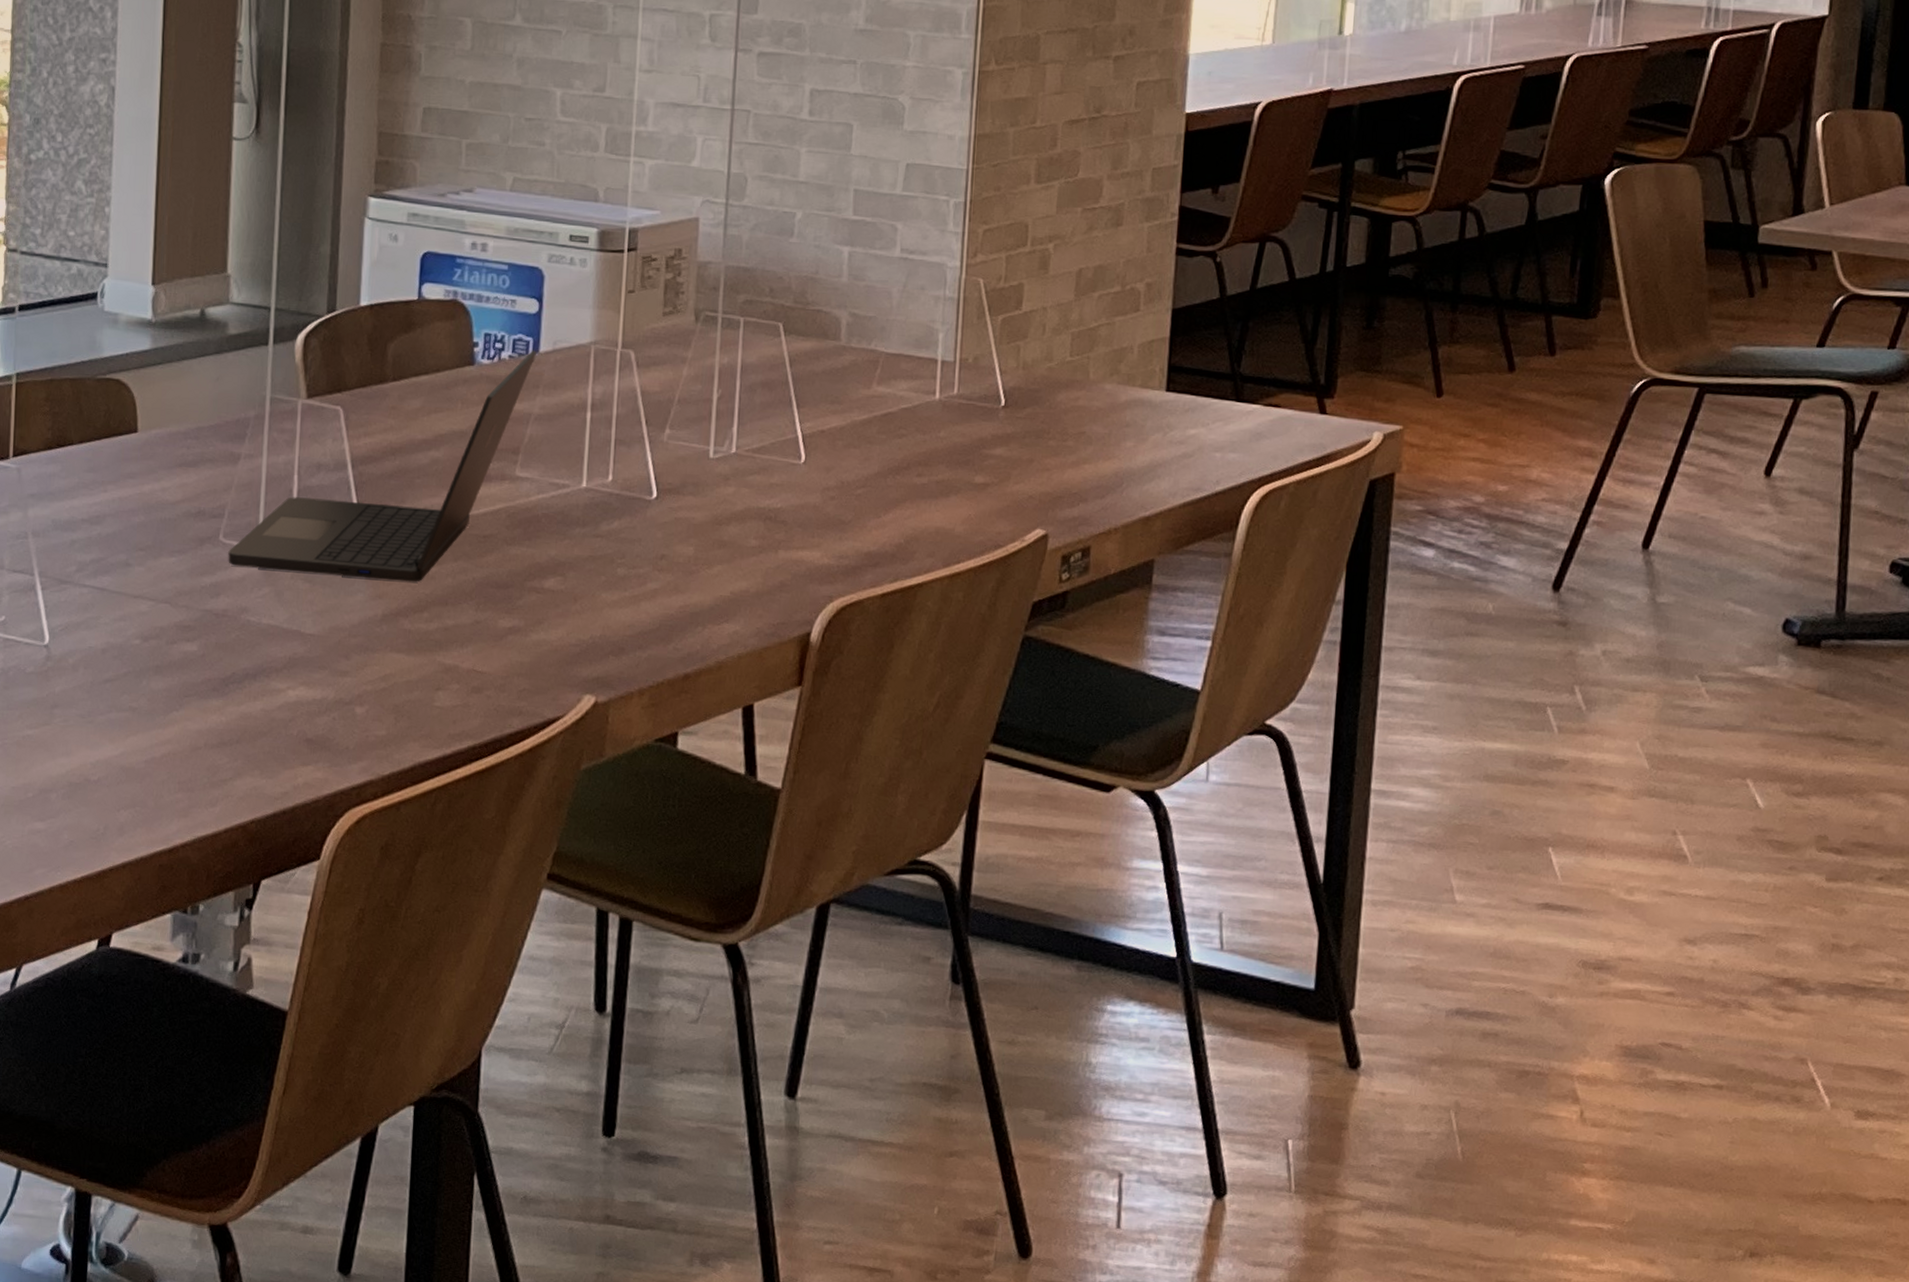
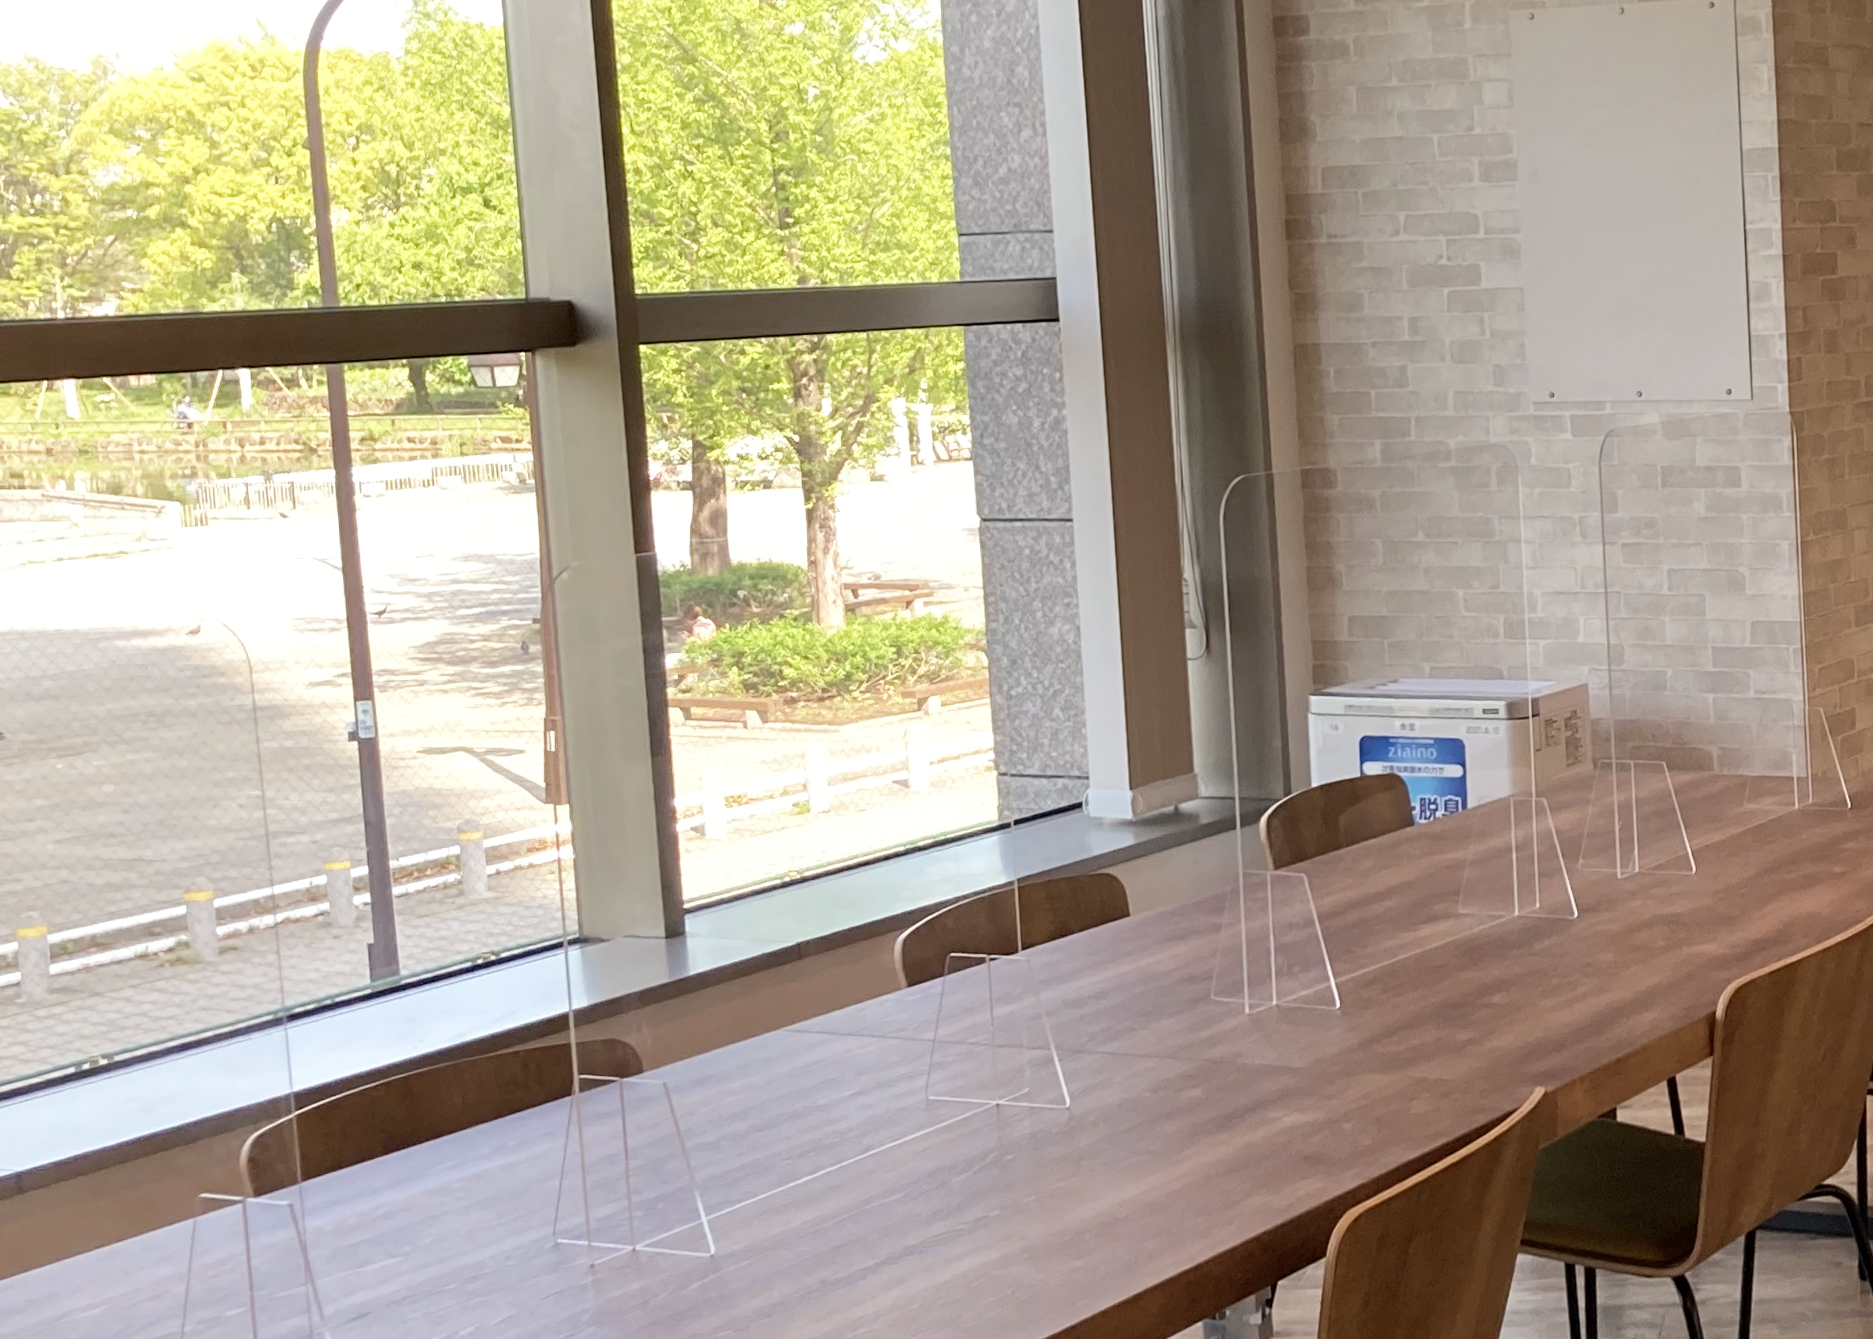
laptop: present [228,350,536,582] -> none [1220,807,1465,1019]

